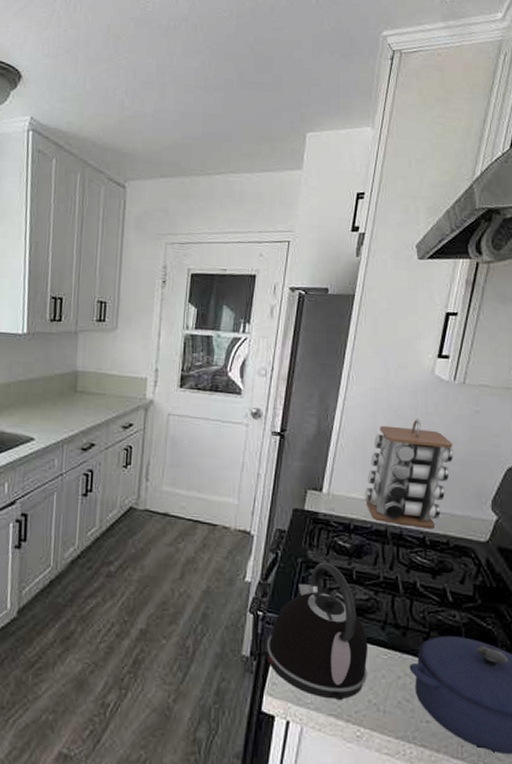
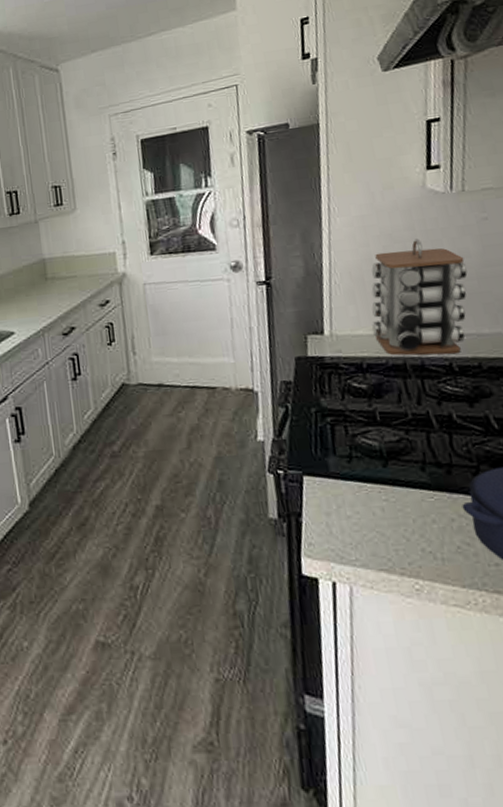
kettle: present [266,562,368,701] -> none [293,407,415,554]

